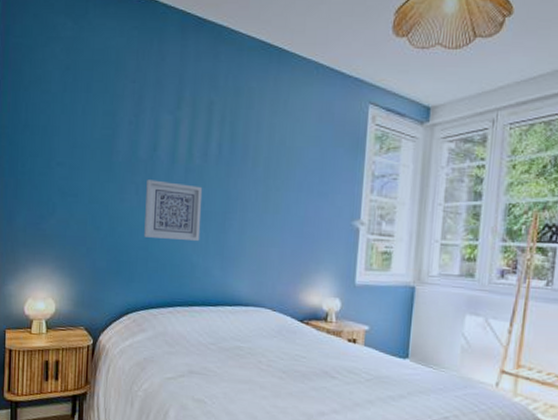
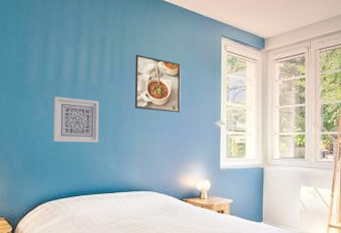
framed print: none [246,127,311,207] -> present [134,55,181,113]

